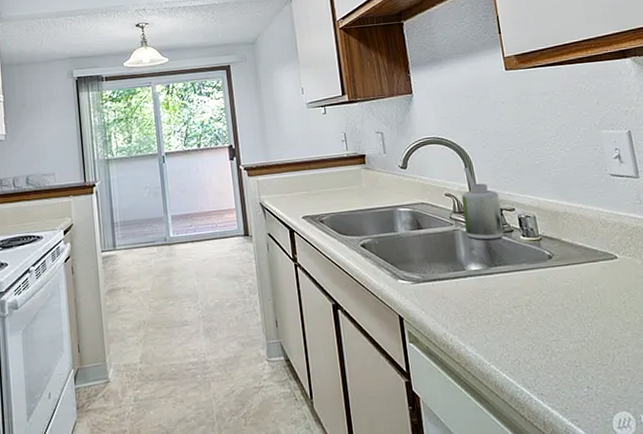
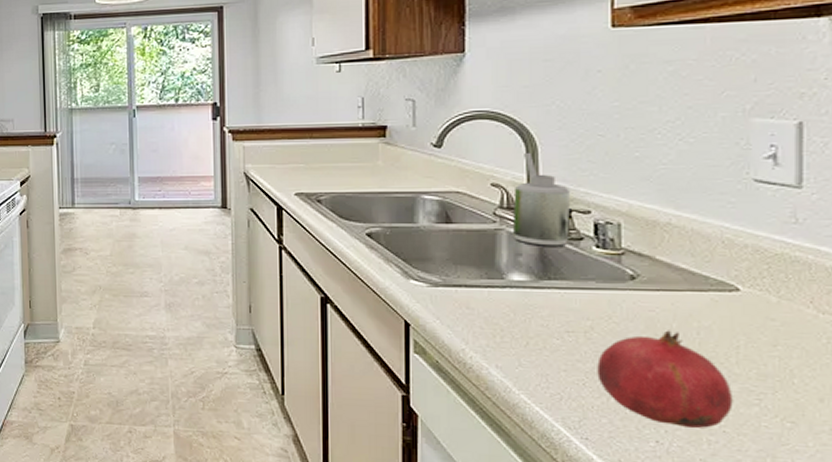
fruit: none [538,295,630,372] -> present [597,330,733,428]

